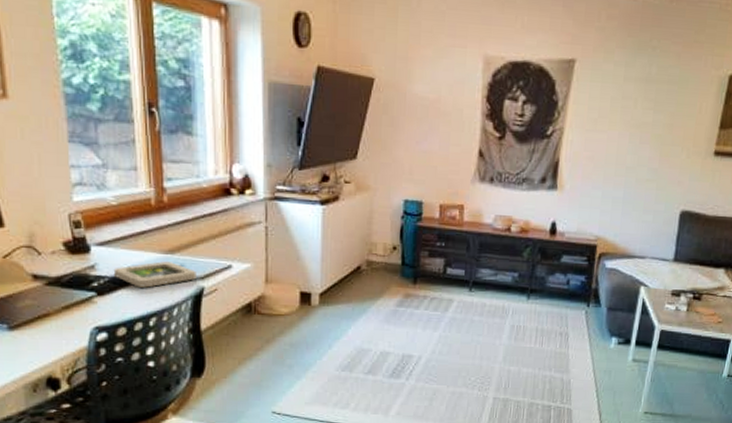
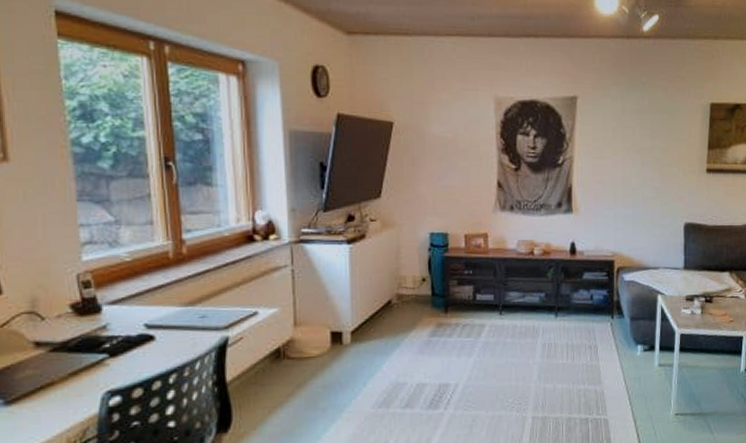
picture frame: present [113,261,196,288] -> none [128,314,220,344]

